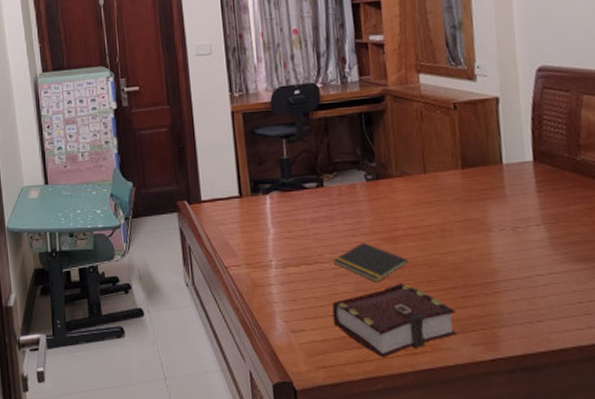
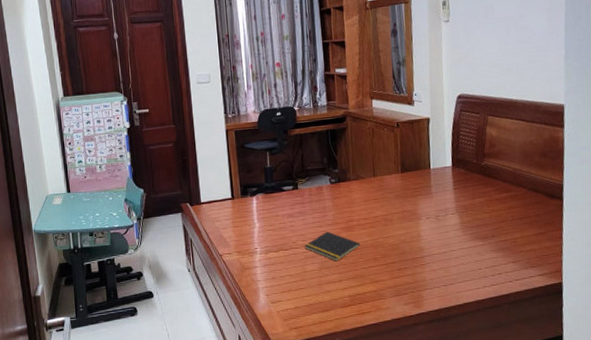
book: present [332,283,458,358] -> none [302,261,395,318]

